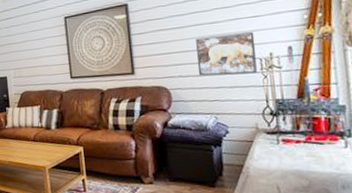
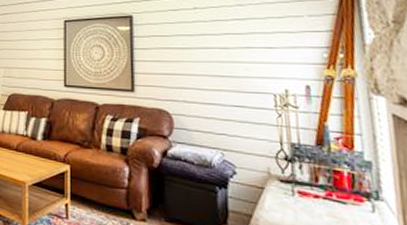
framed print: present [196,32,257,76] -> none [203,63,271,110]

